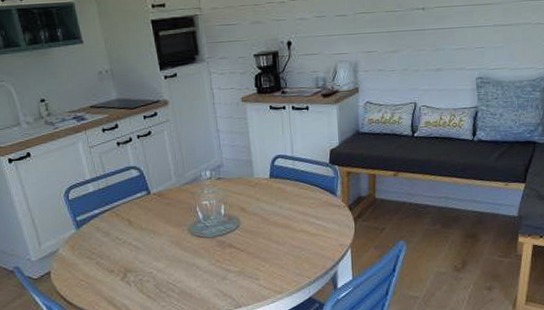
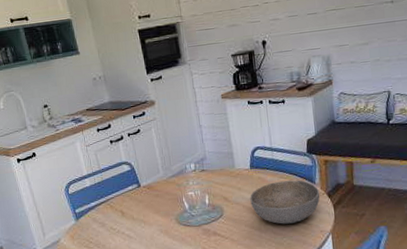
bowl: none [268,191,341,237] -> present [250,180,320,224]

